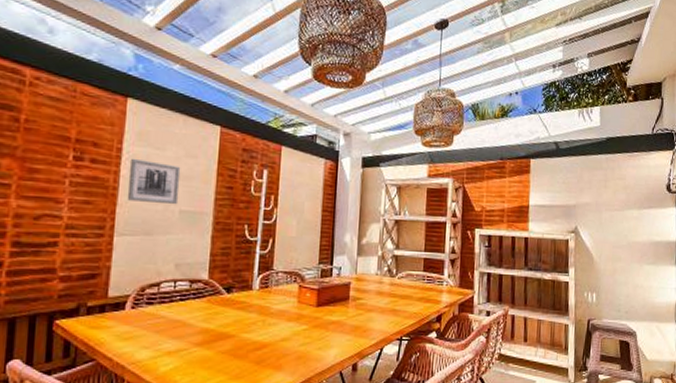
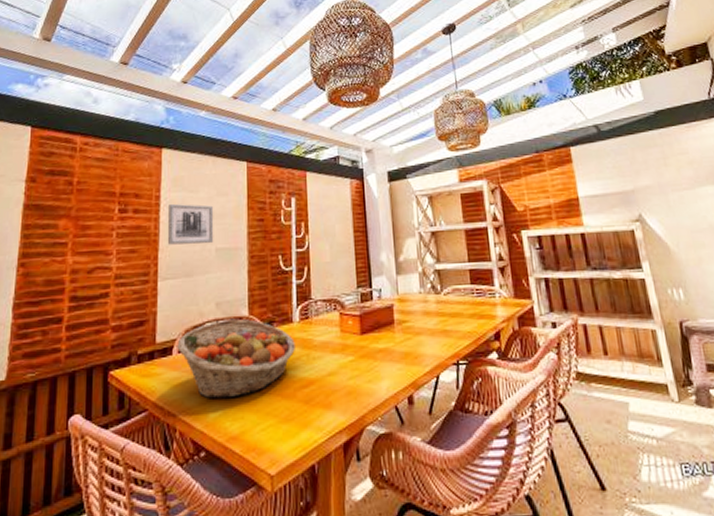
fruit basket: none [130,280,252,355] -> present [177,318,295,399]

